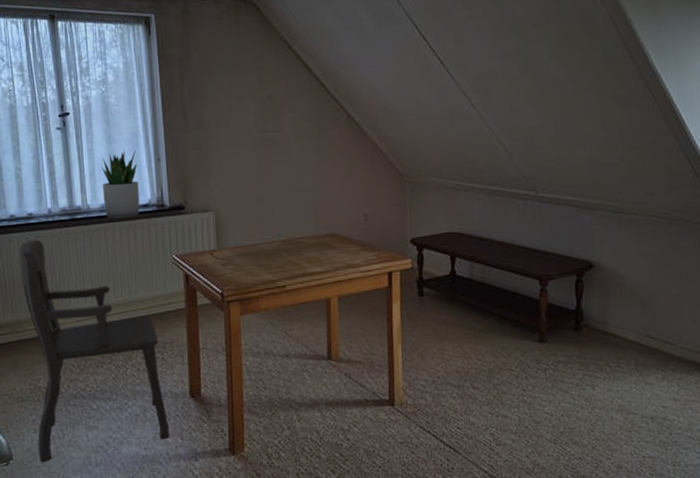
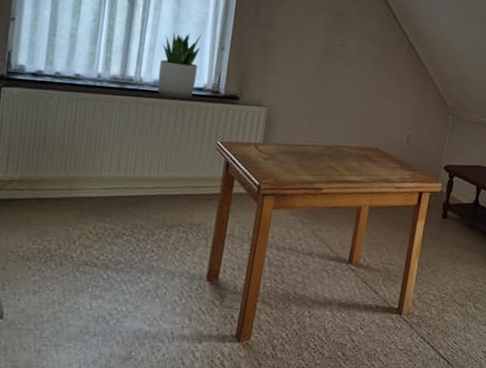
wooden chair: present [19,239,170,463] -> none [32,100,186,326]

